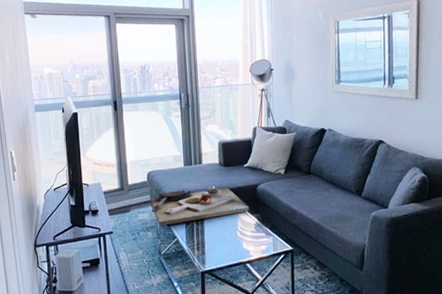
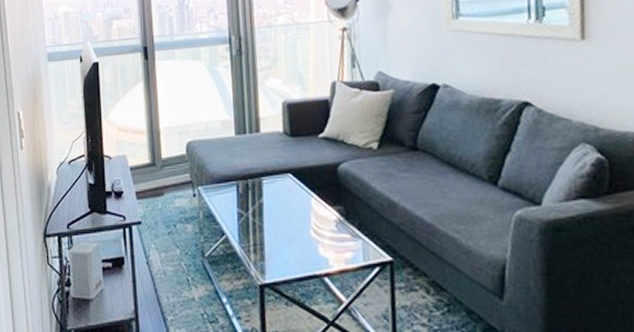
decorative tray: present [150,185,250,226] -> none [190,163,328,217]

